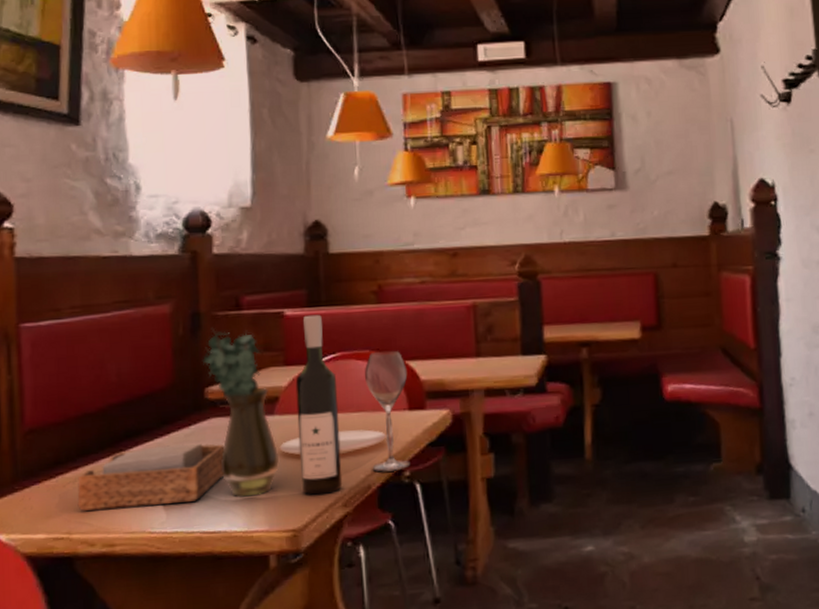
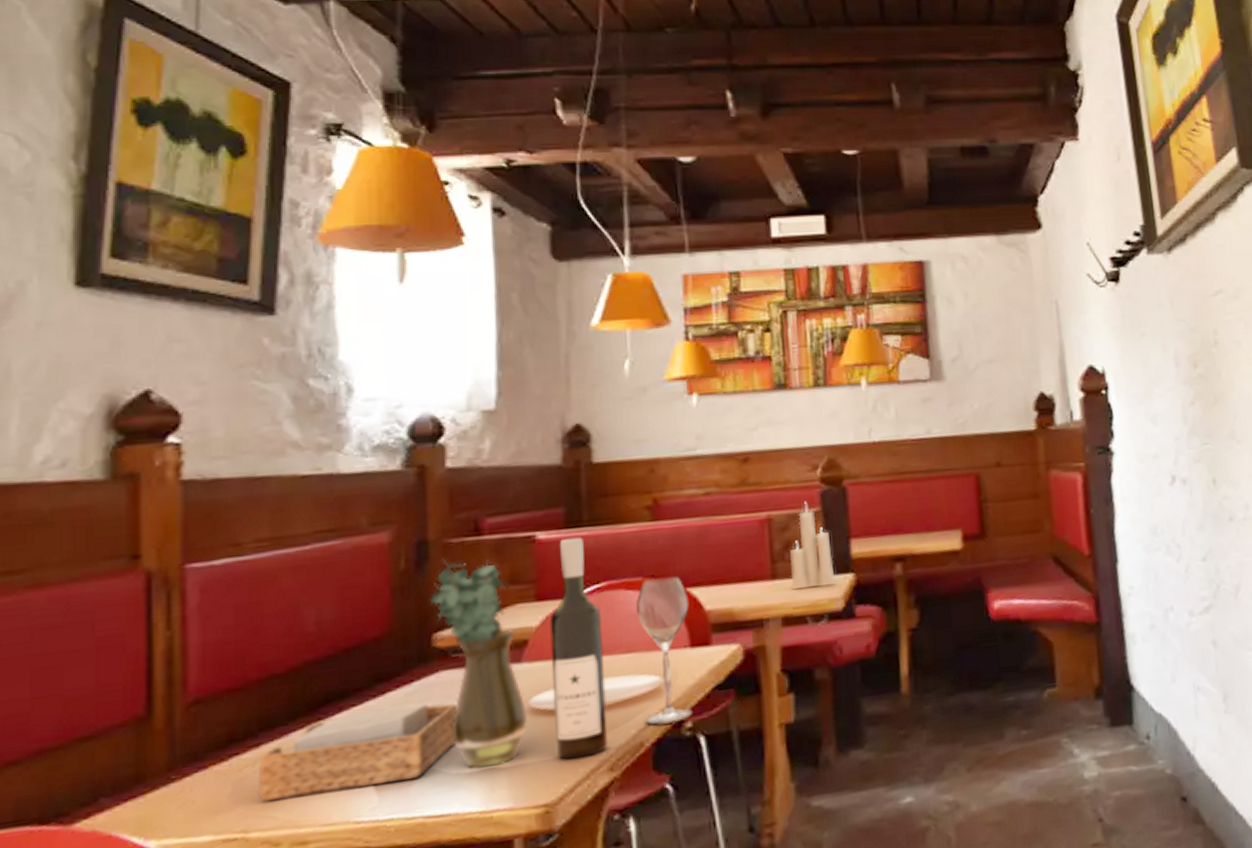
candle: none [492,291,530,367] -> present [790,501,836,590]

